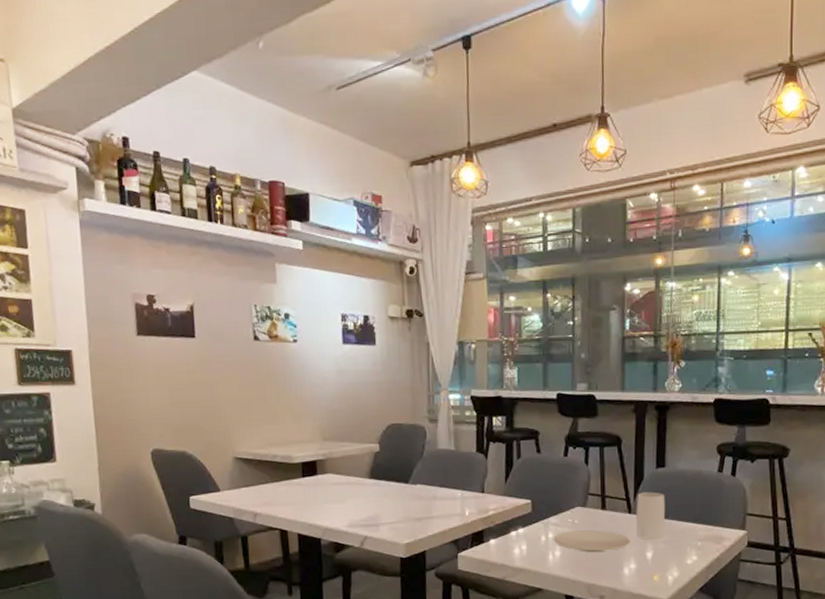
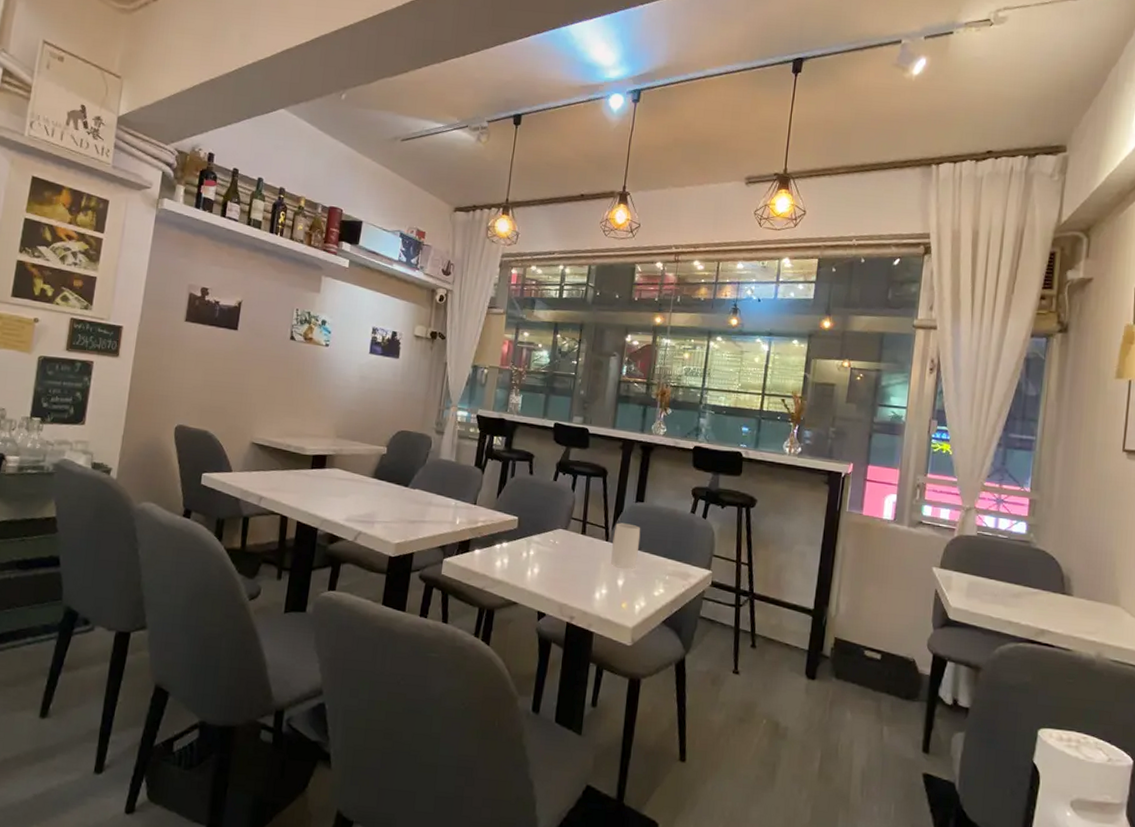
plate: present [554,530,631,553] -> none [534,551,605,575]

